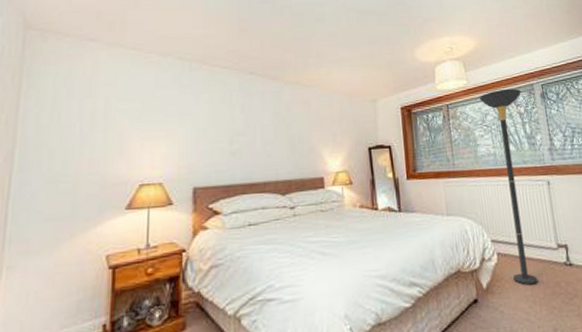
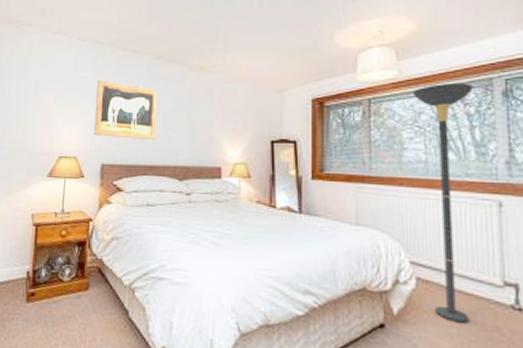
wall art: none [182,98,254,158] -> present [94,80,158,141]

